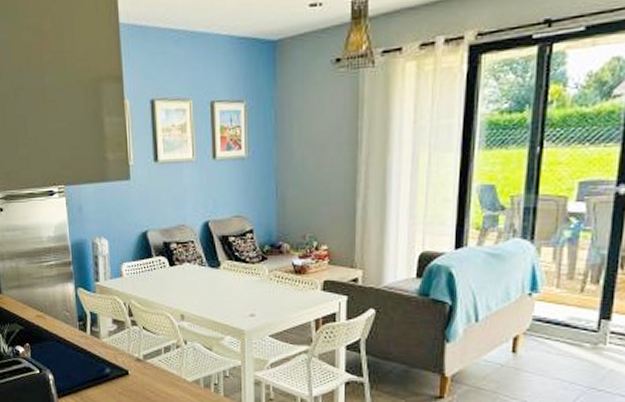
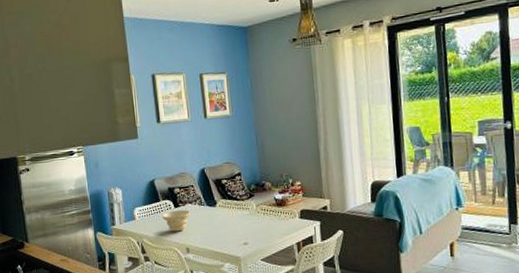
bowl: none [154,269,188,295] -> present [162,210,190,232]

